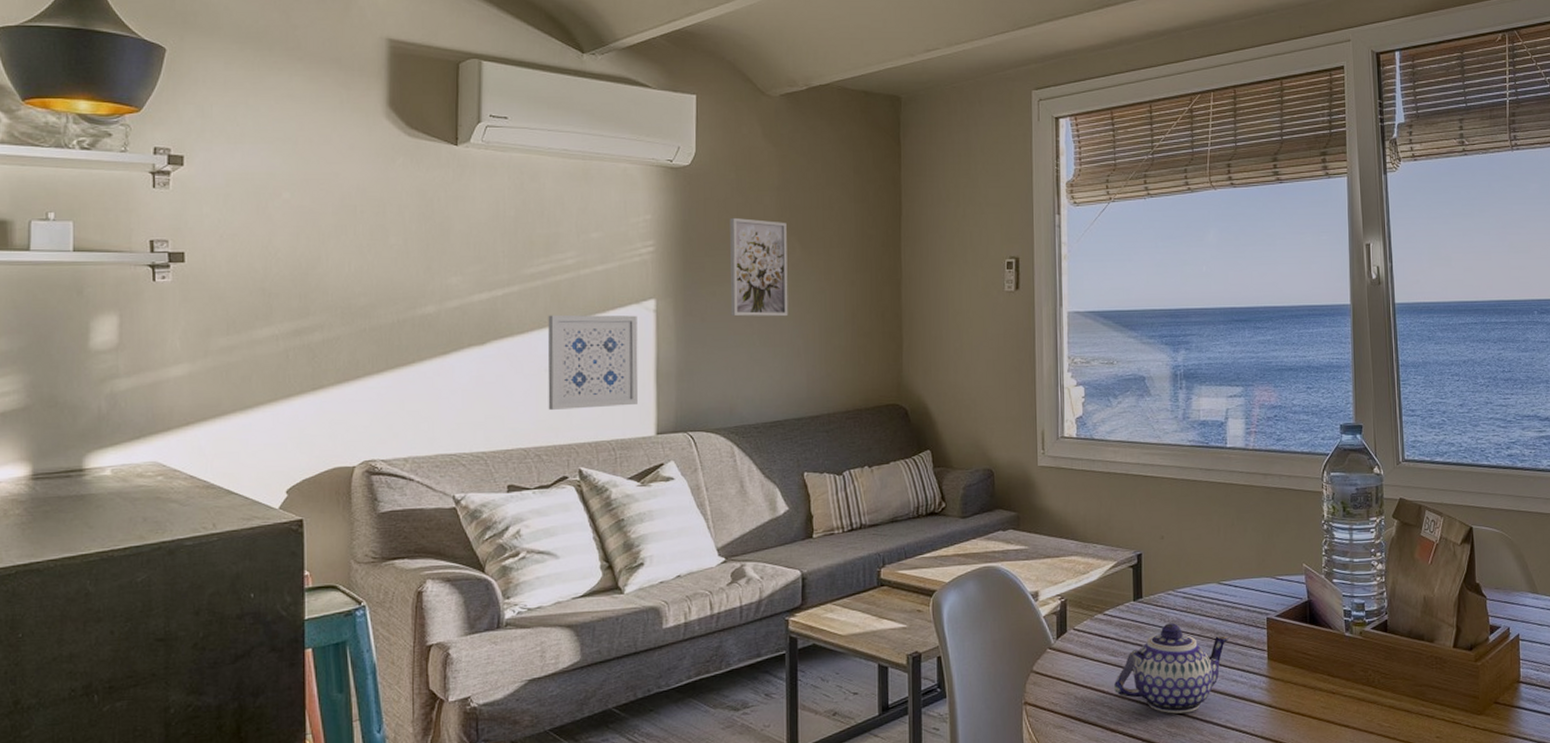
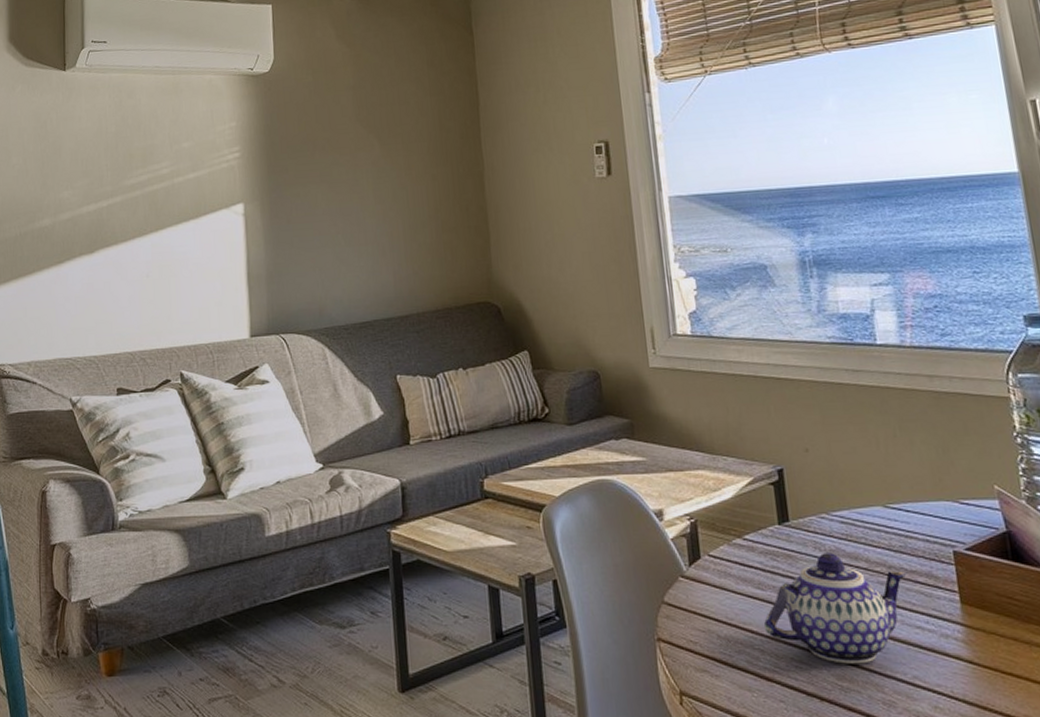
wall art: present [547,314,639,410] -> none [147,220,232,314]
wall art: present [730,217,789,317] -> none [309,119,371,217]

